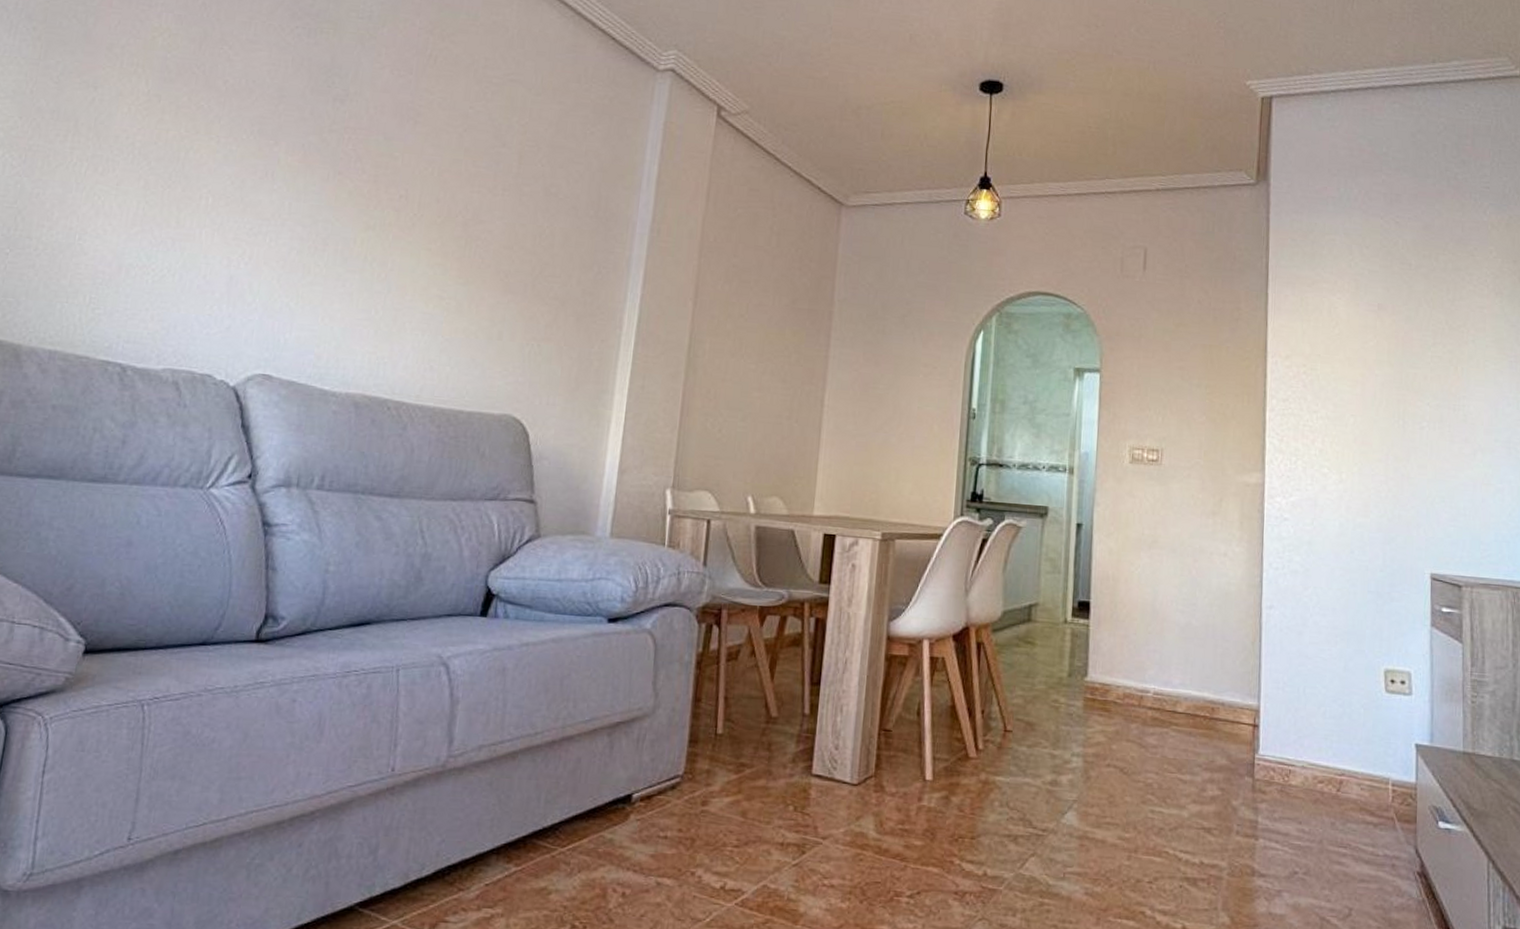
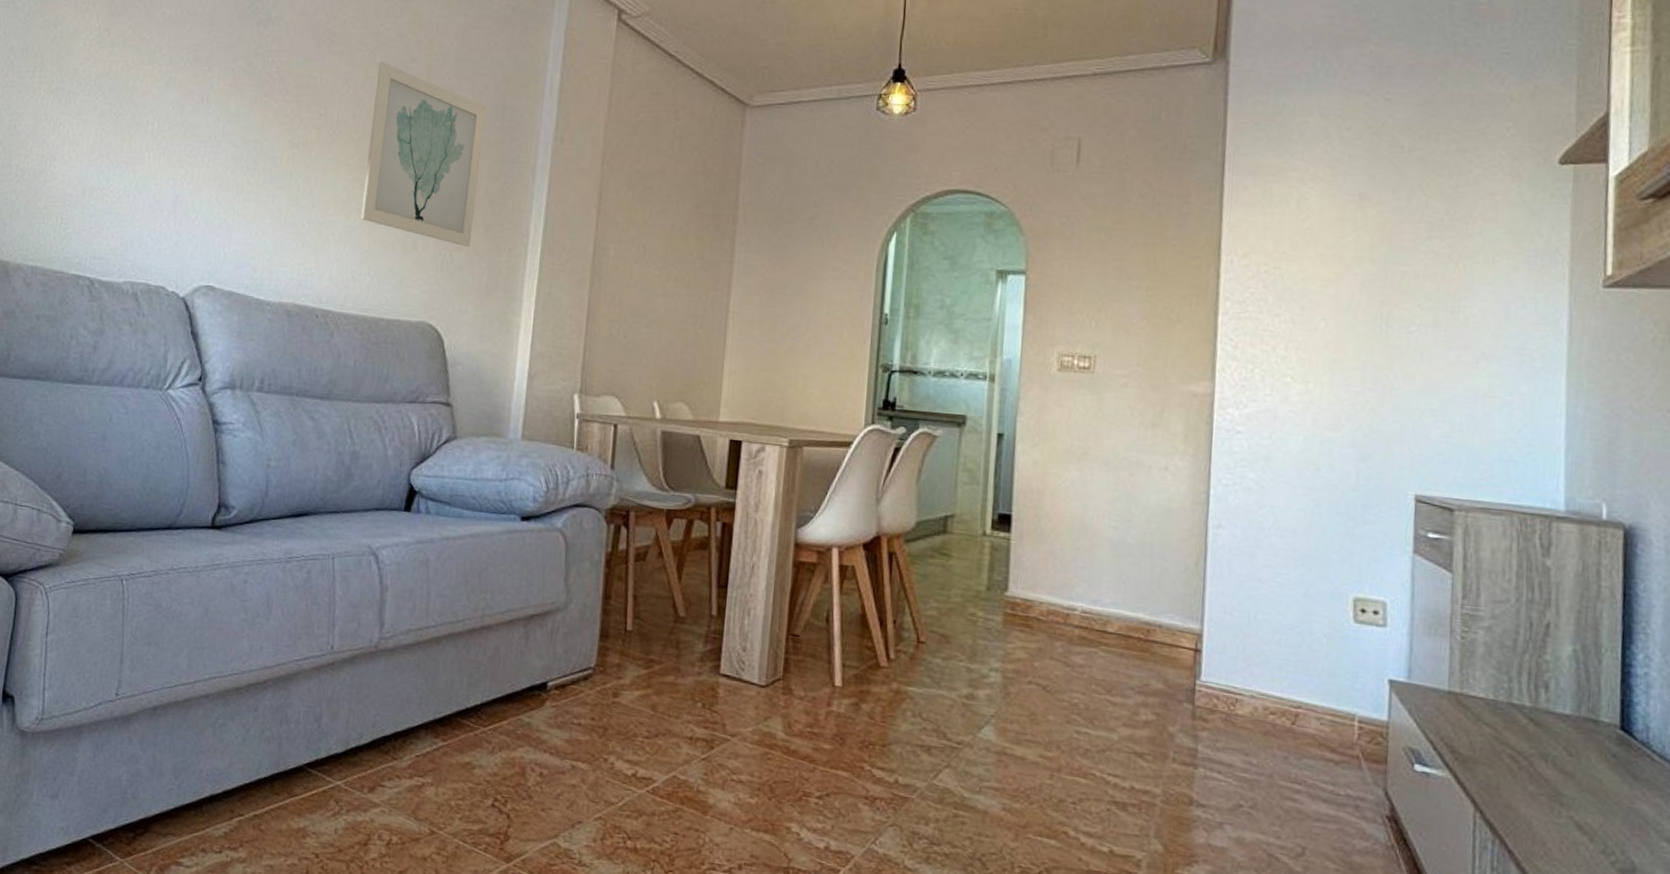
wall art: none [441,144,580,337] -> present [360,61,486,247]

